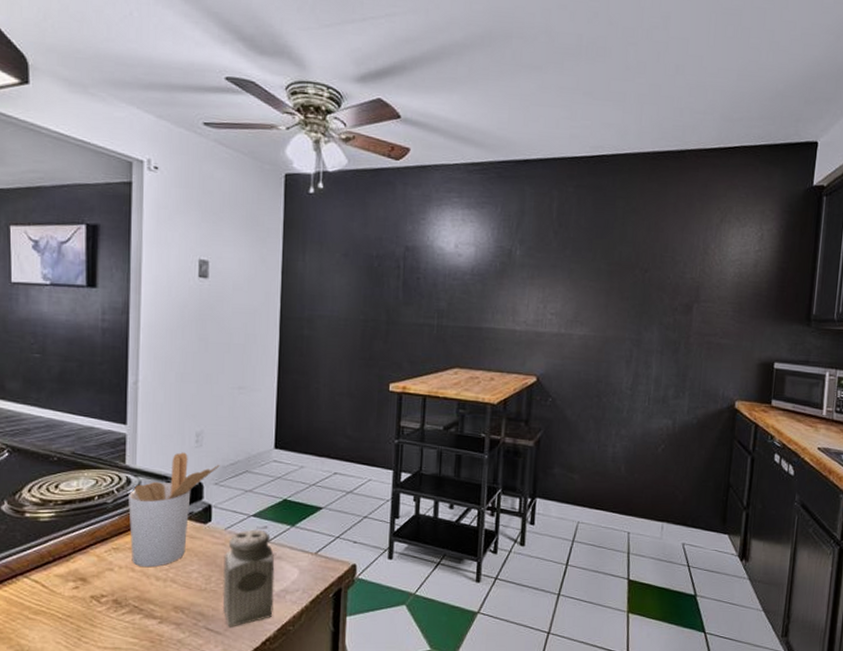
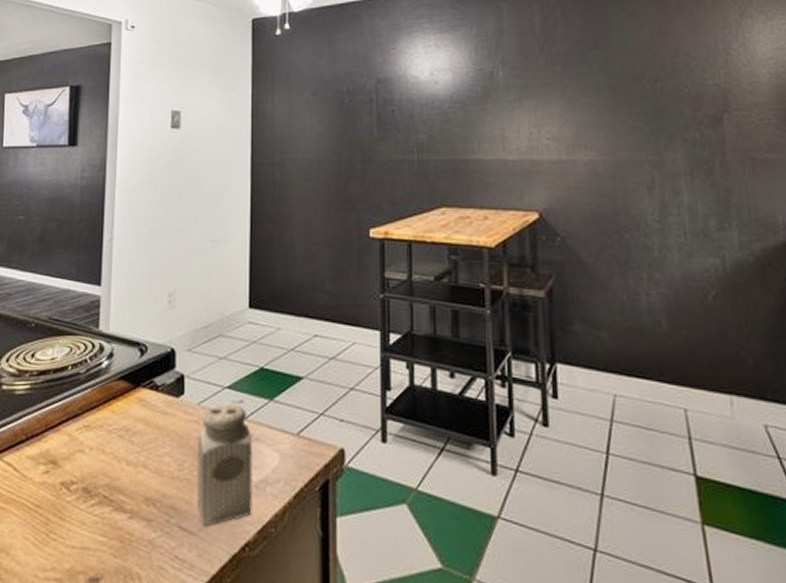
utensil holder: present [128,452,220,568] -> none [101,315,193,449]

